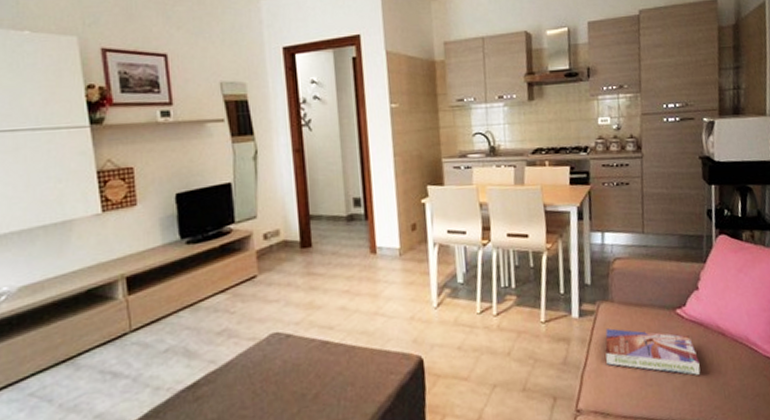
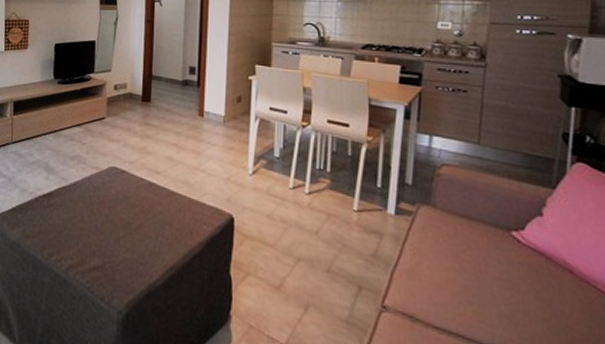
textbook: present [605,328,701,375] -> none [421,233,537,308]

